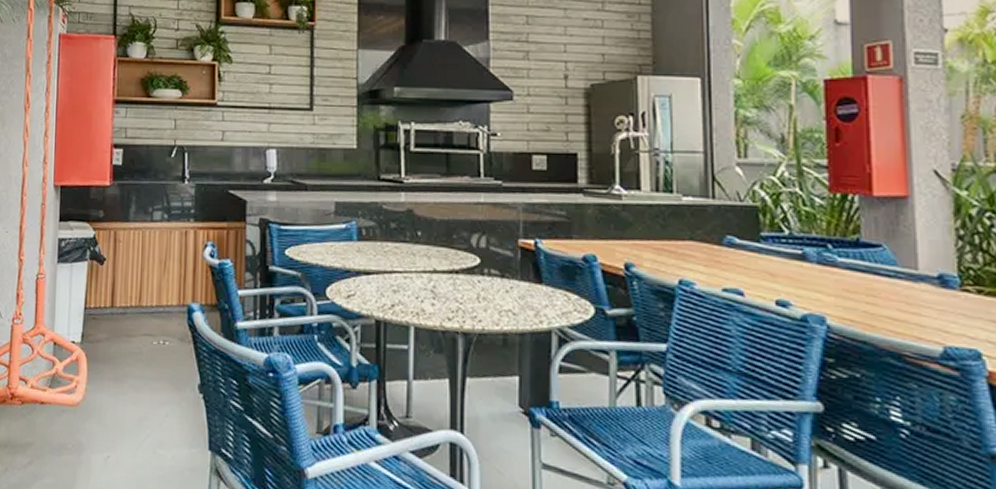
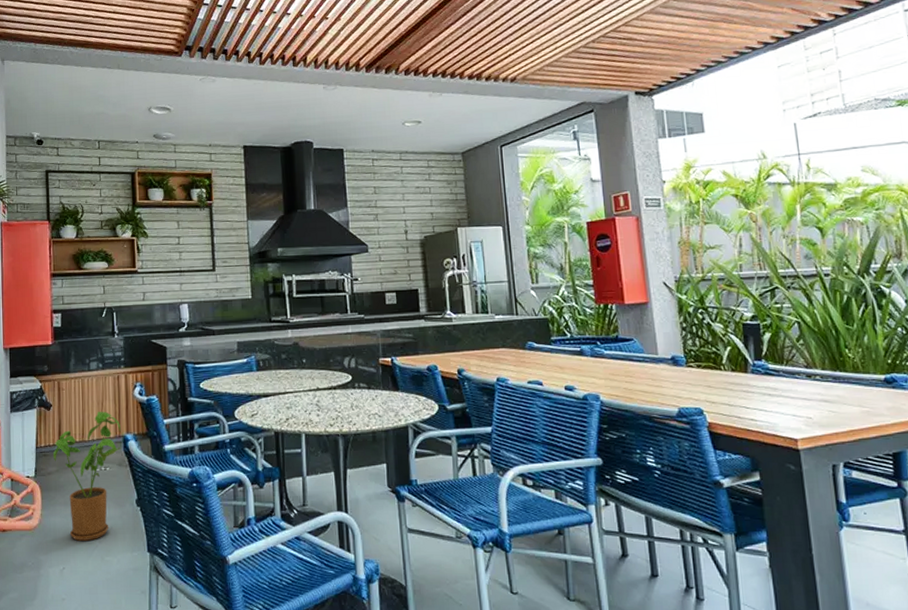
house plant: none [103,272,185,428] -> present [52,412,121,541]

